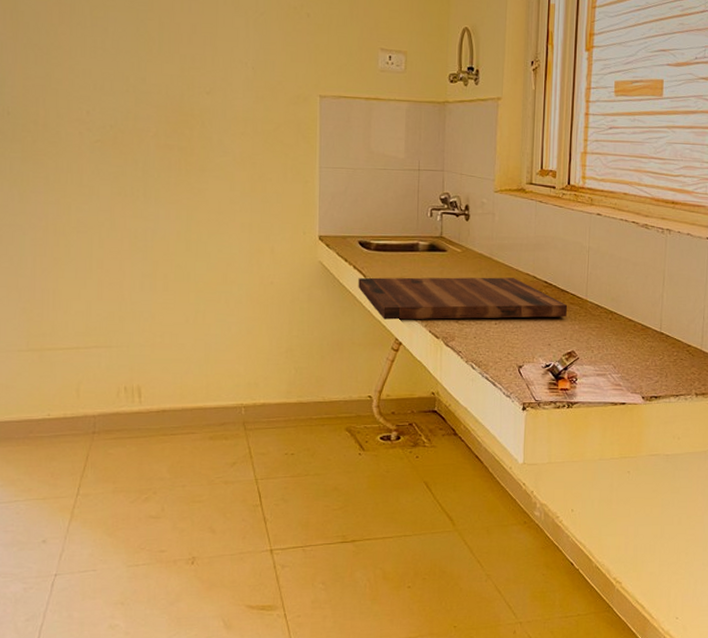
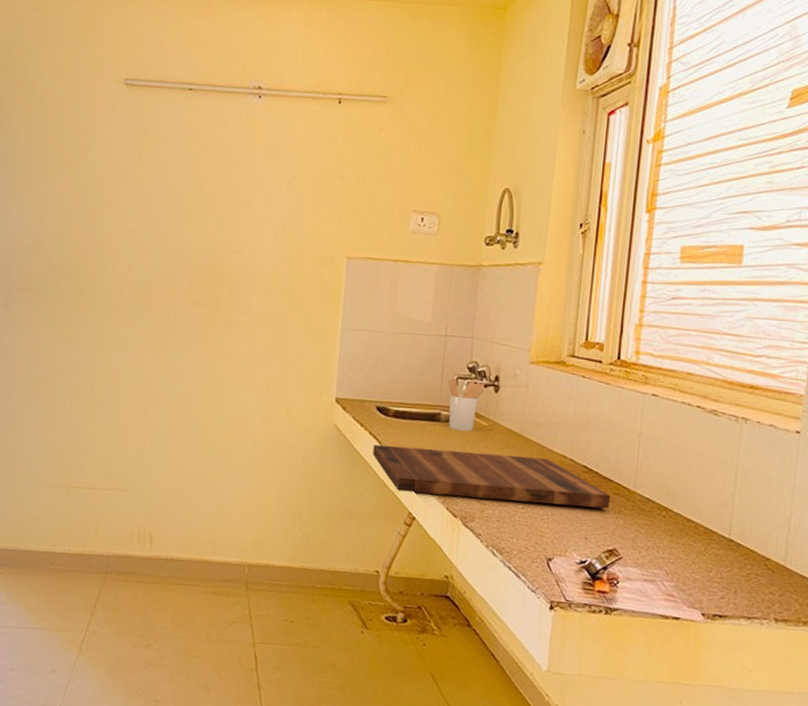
utensil holder: none [423,210,457,259] -> present [448,378,486,432]

